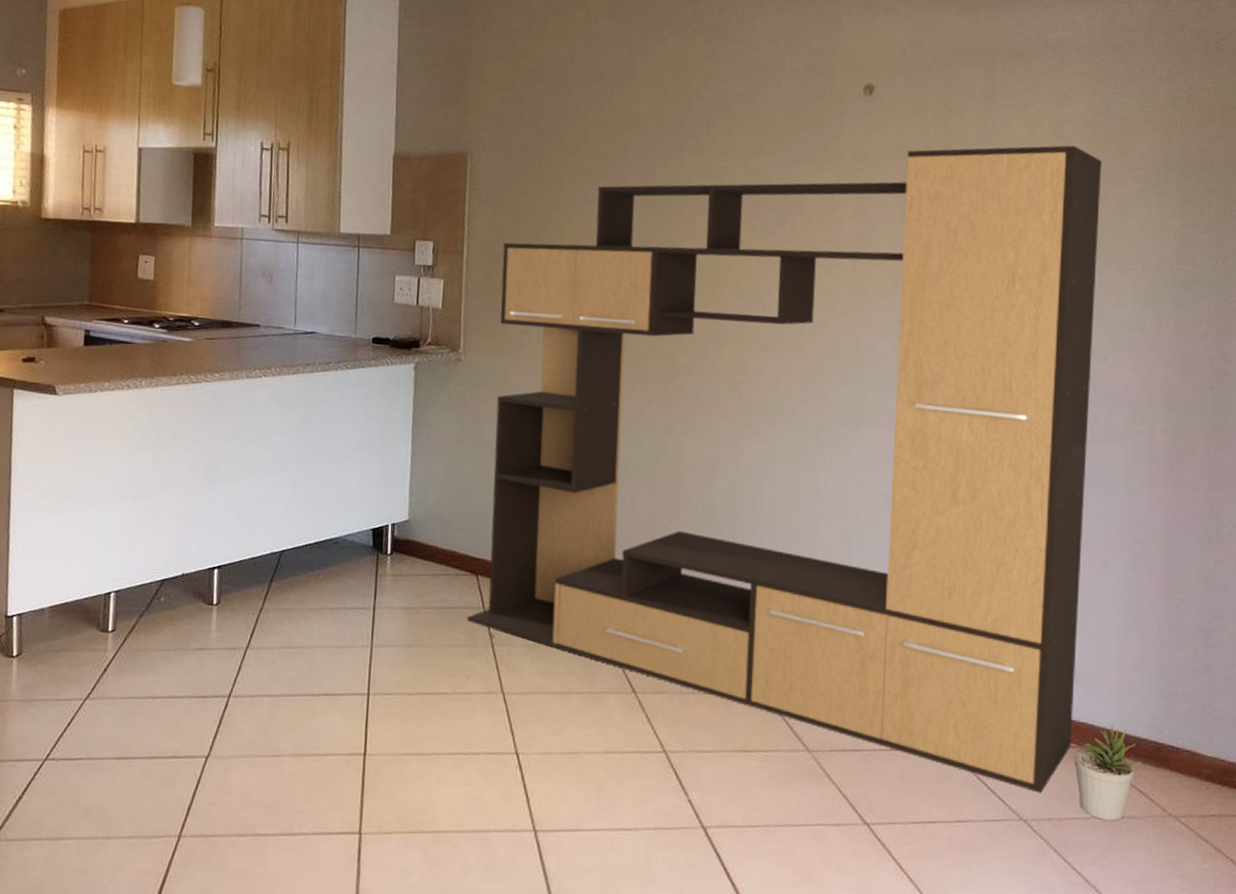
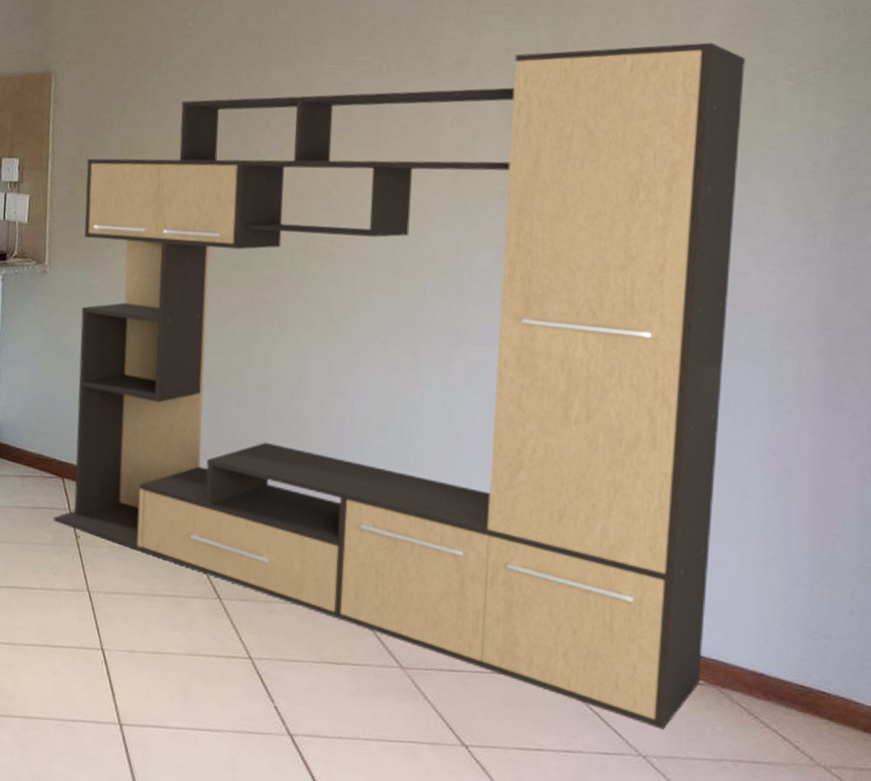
potted plant: present [1074,724,1141,822] -> none [703,664,784,766]

